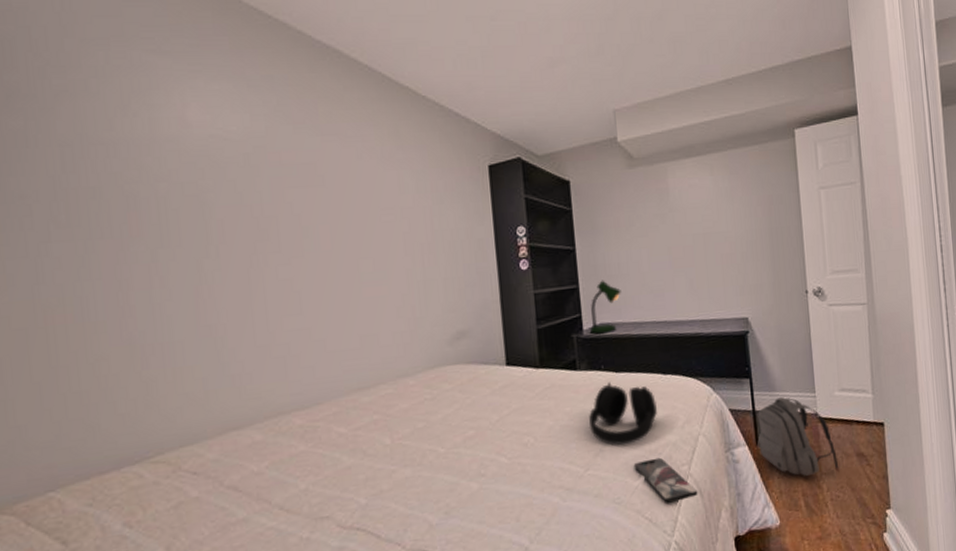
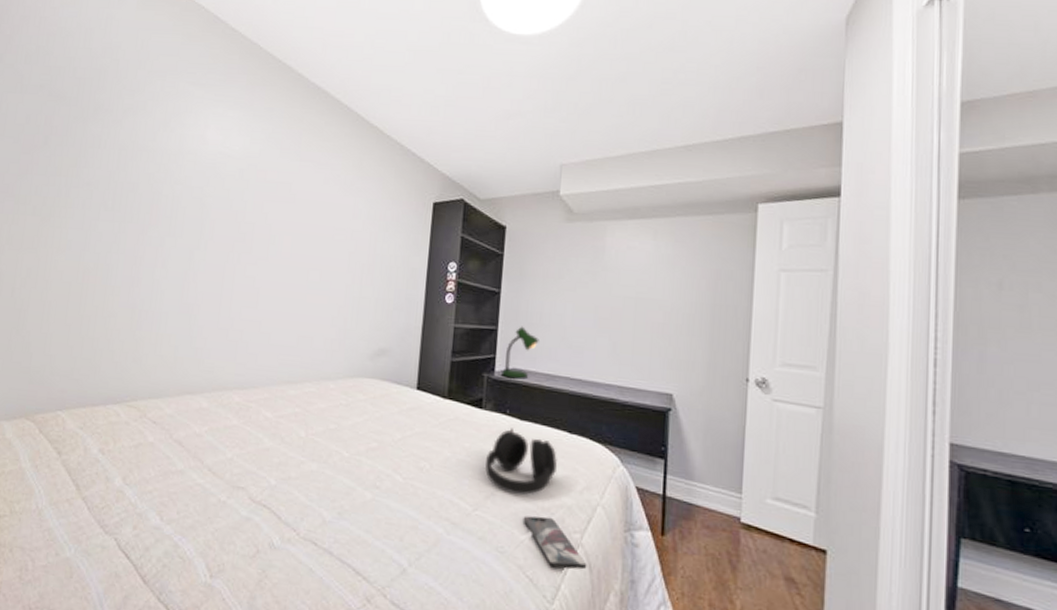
backpack: present [756,397,840,477] -> none [661,488,760,593]

